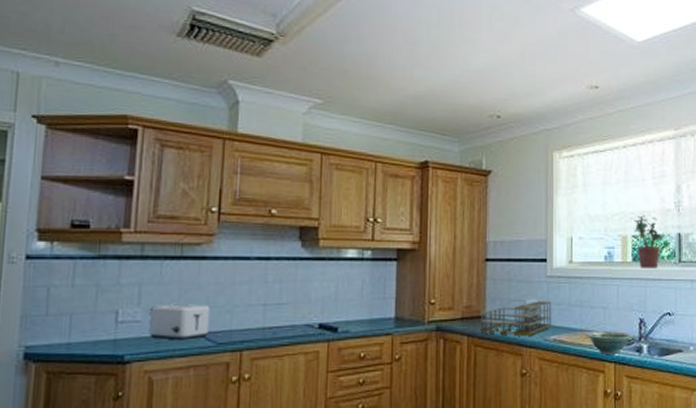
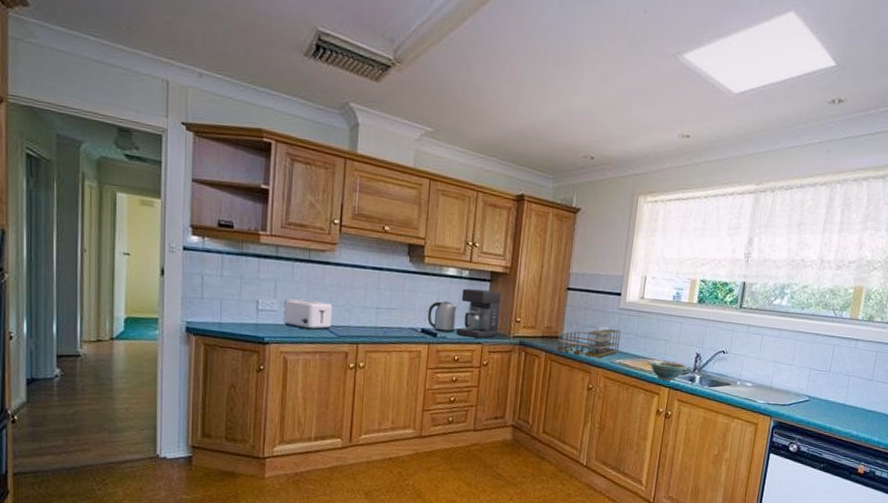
kettle: none [325,288,360,325] -> present [427,300,457,333]
coffee maker: none [360,271,411,328] -> present [456,288,502,338]
potted plant: present [633,215,666,268] -> none [703,262,732,311]

